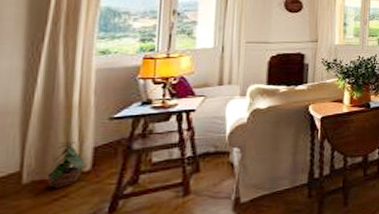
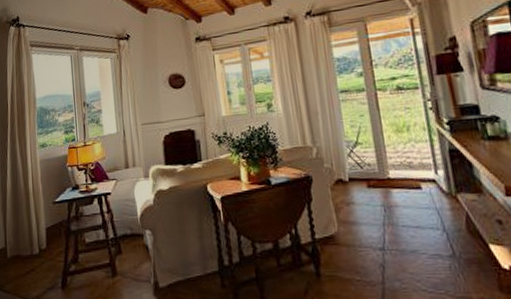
potted plant: present [45,139,84,188] -> none [19,221,42,263]

